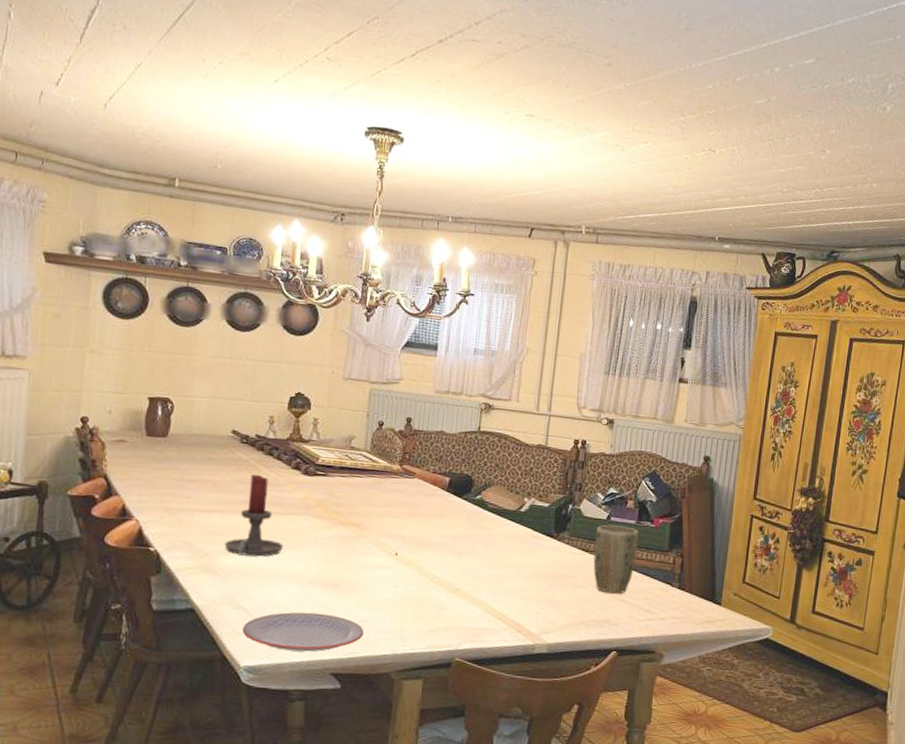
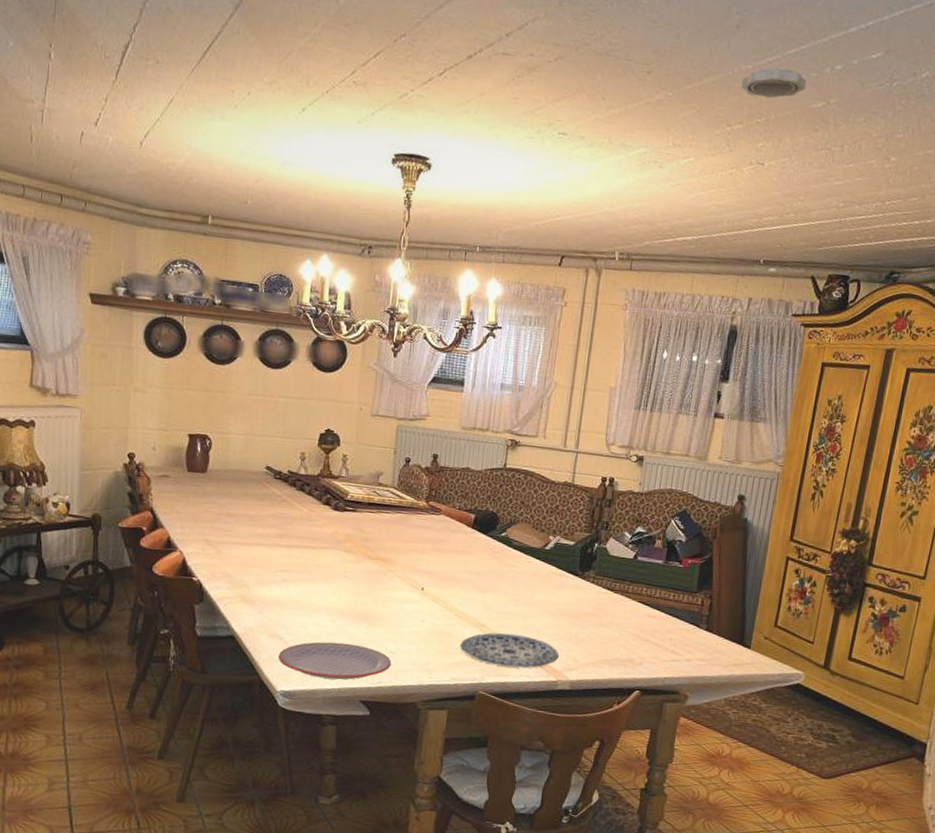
candle holder: present [224,473,283,557] -> none [260,508,315,589]
plate: none [435,597,536,633] -> present [460,632,559,669]
plant pot: present [593,524,639,594] -> none [618,564,666,634]
smoke detector: none [692,67,750,94] -> present [740,68,807,98]

